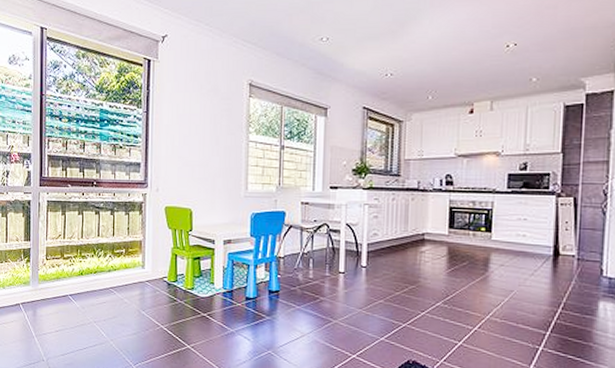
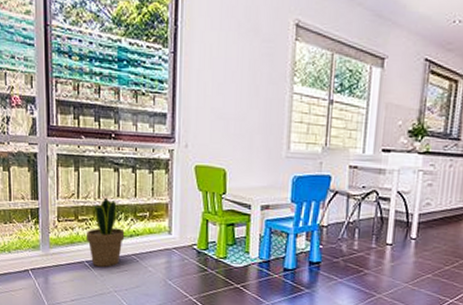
potted plant: none [71,237,108,300] -> present [87,197,129,267]

